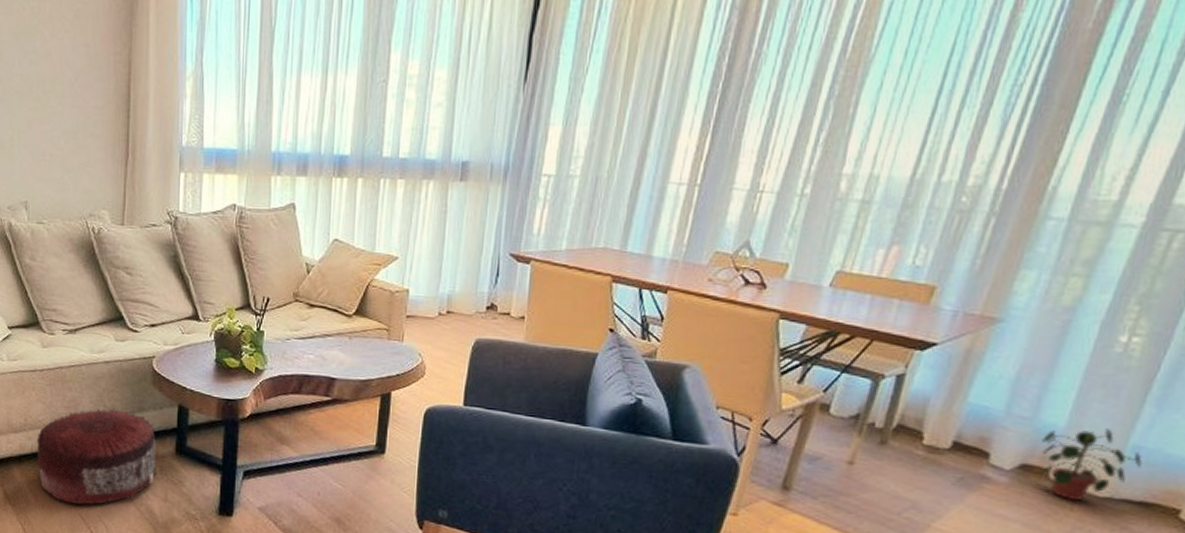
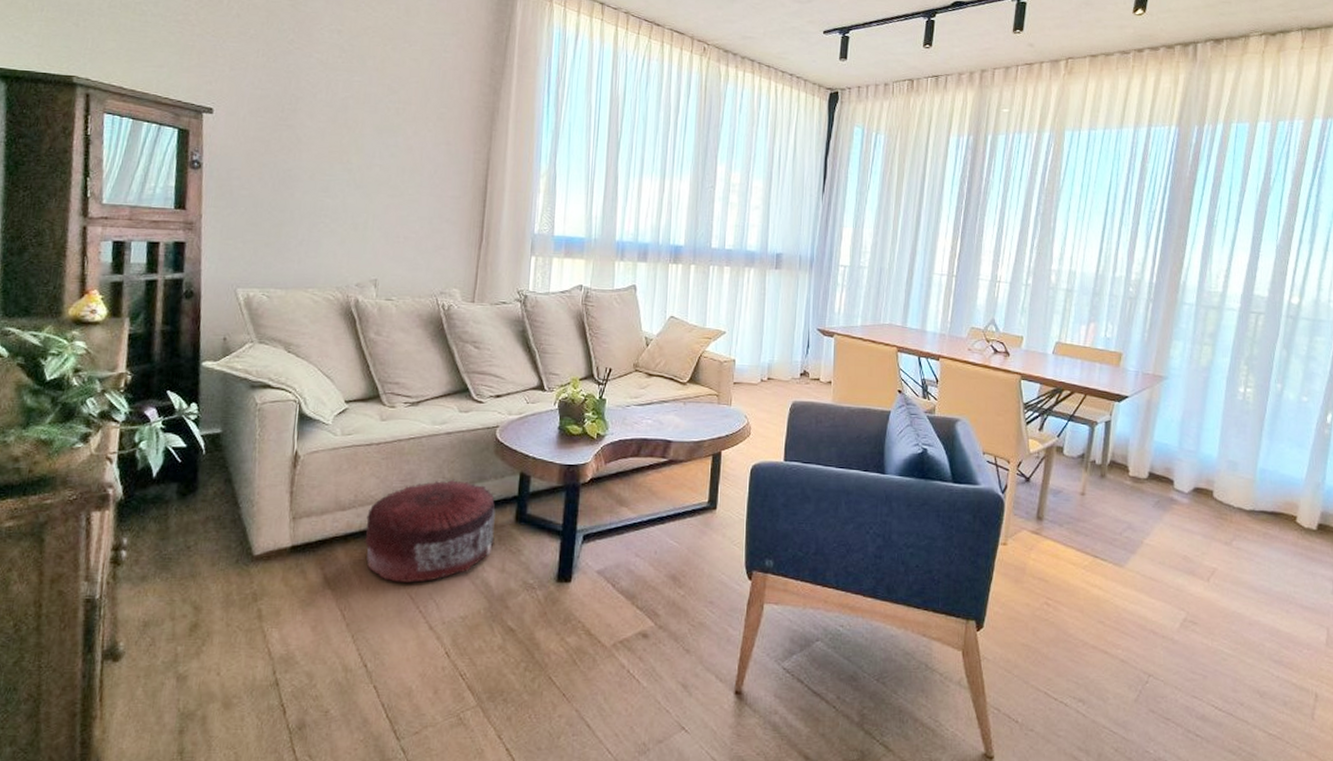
potted plant: present [1039,429,1143,501] -> none [1205,457,1269,515]

